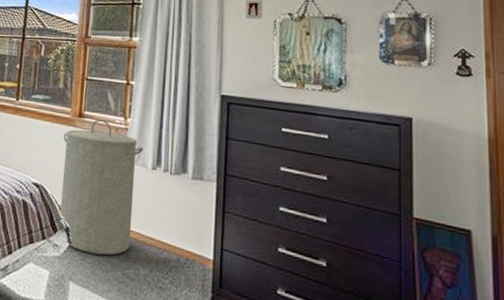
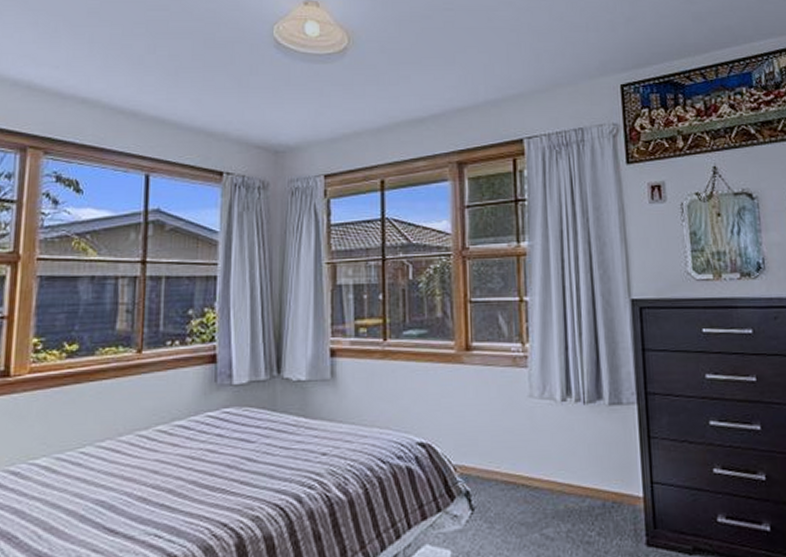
laundry hamper: present [60,119,143,256] -> none [449,349,548,518]

